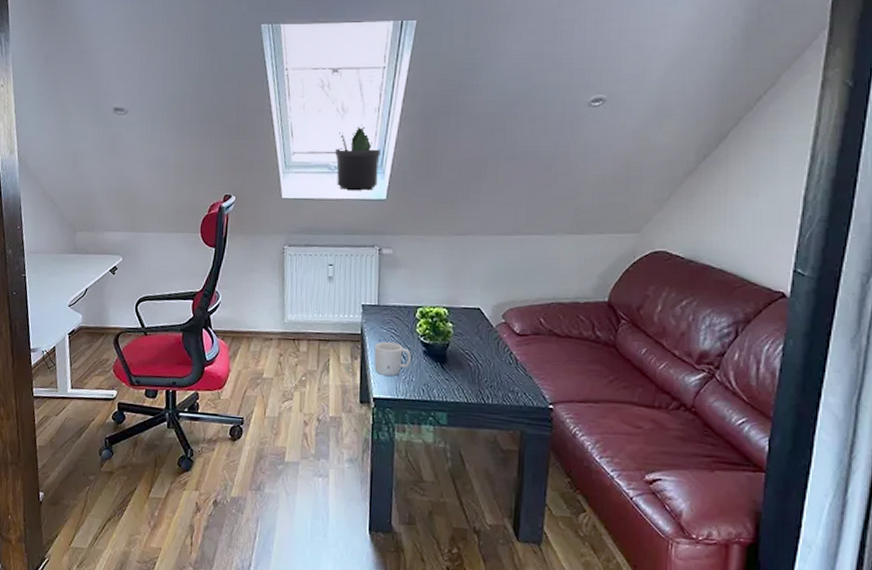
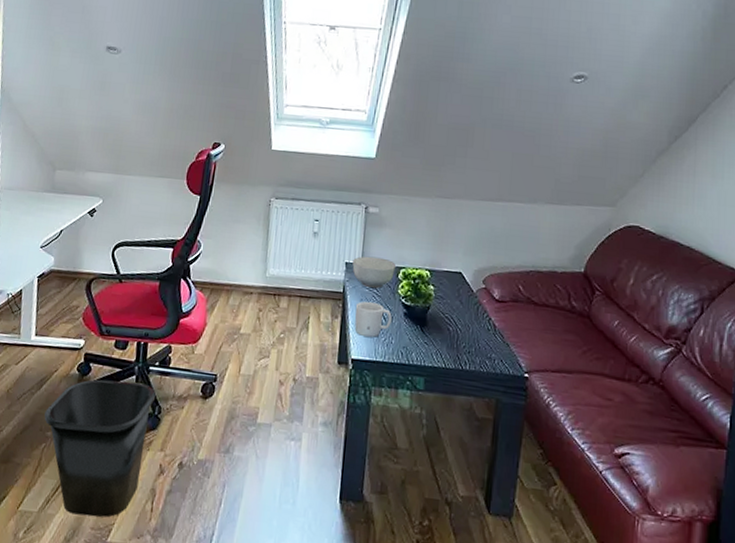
waste bin: none [86,426,187,552] -> present [44,379,156,518]
planter: present [335,125,382,190] -> none [327,83,373,148]
bowl: none [369,297,413,328] -> present [352,256,397,288]

